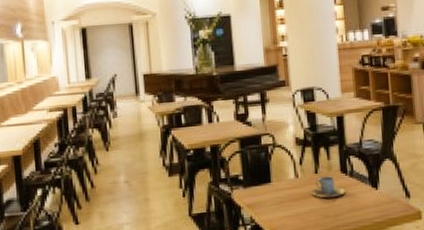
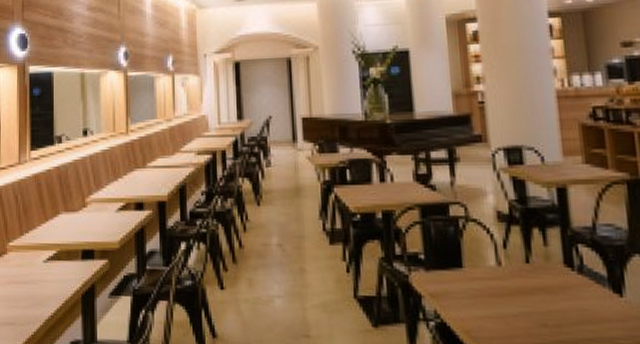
cup: present [310,176,346,198] -> none [519,268,572,300]

